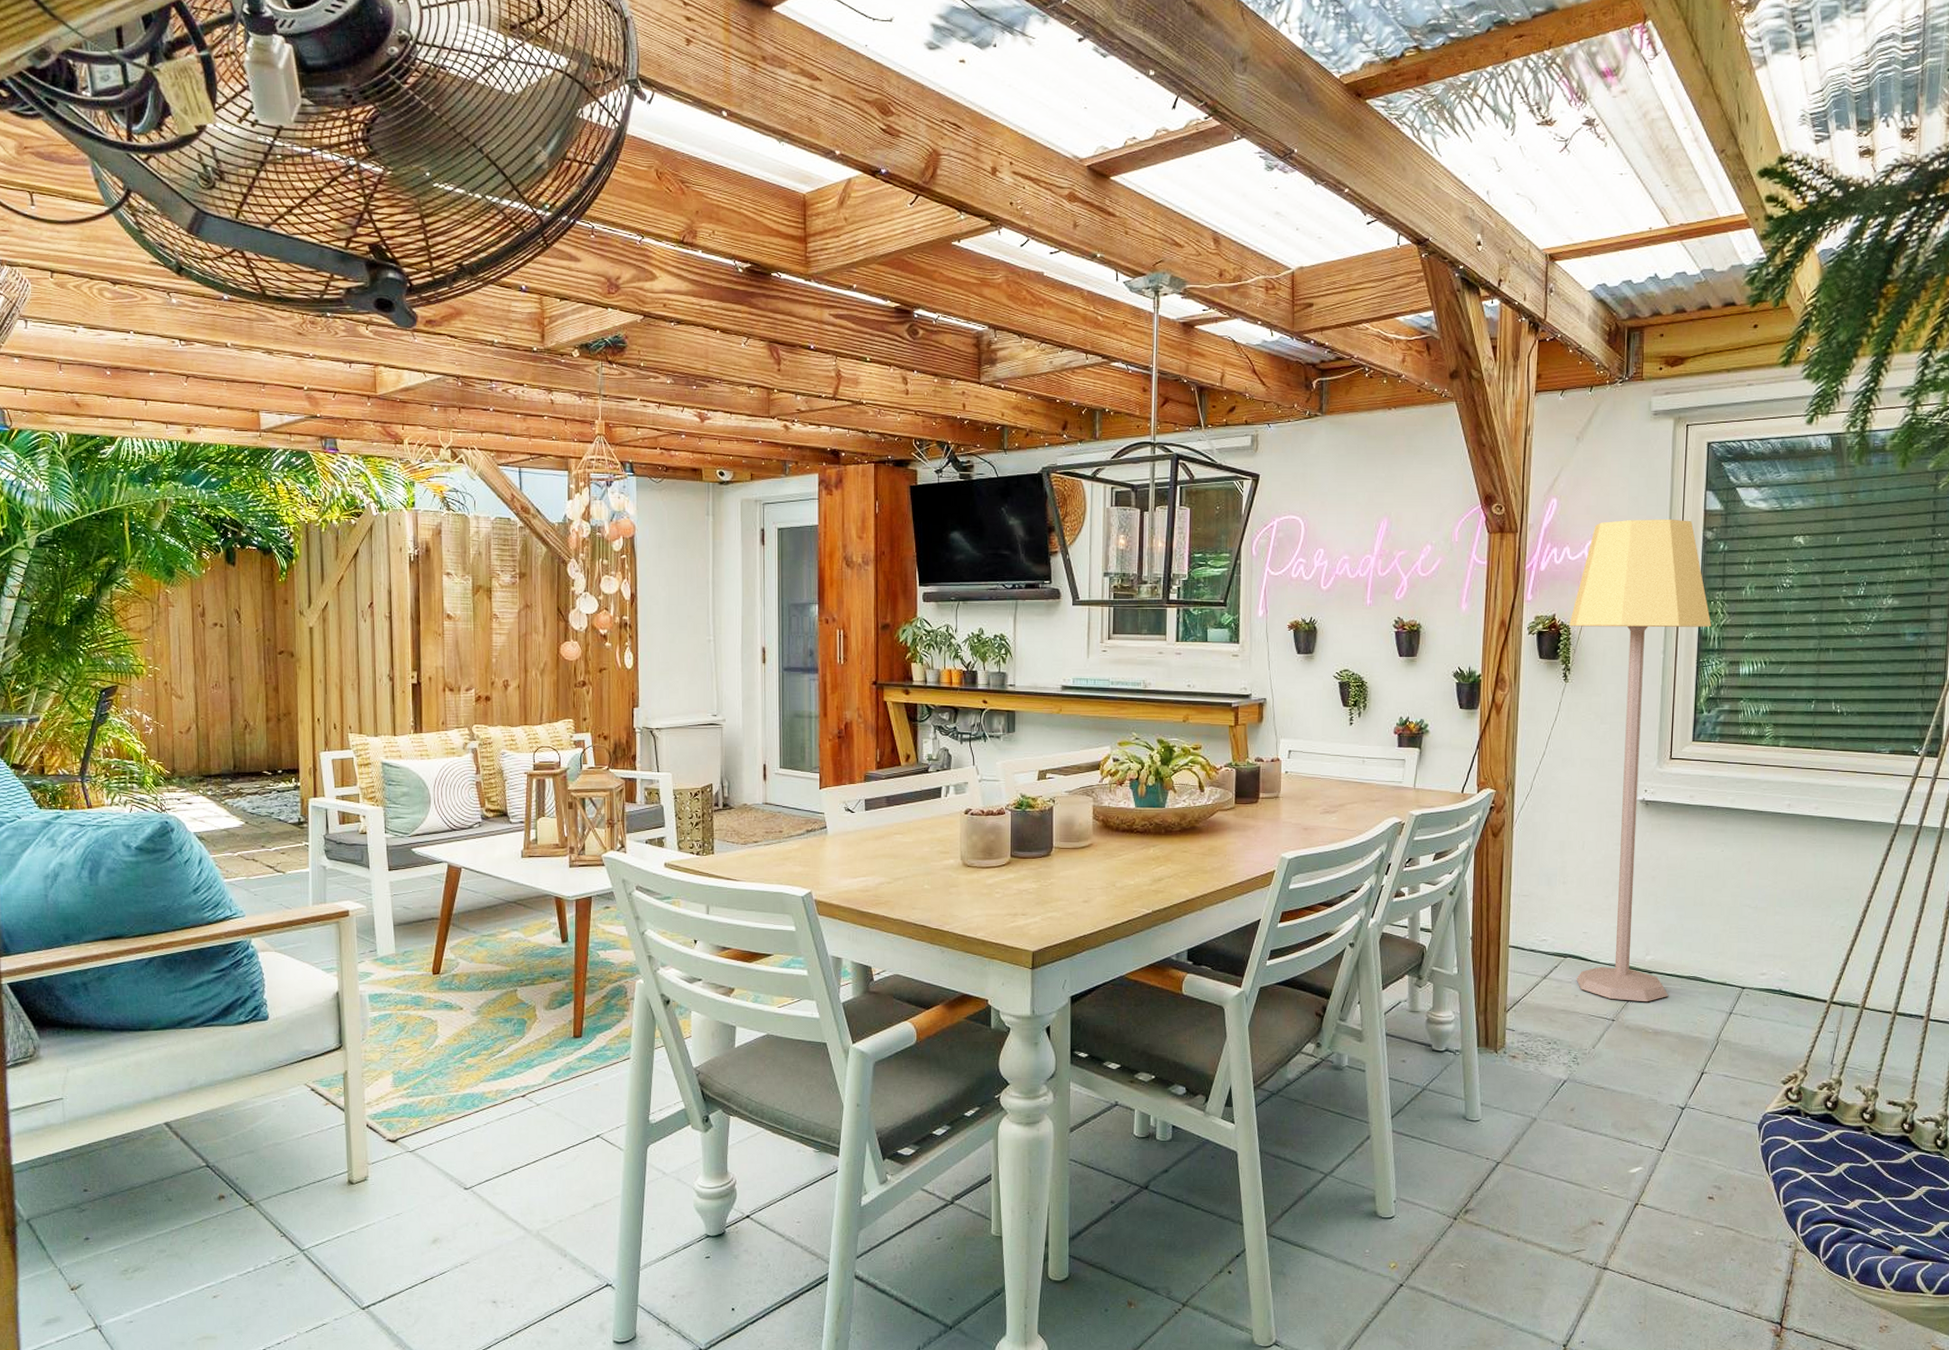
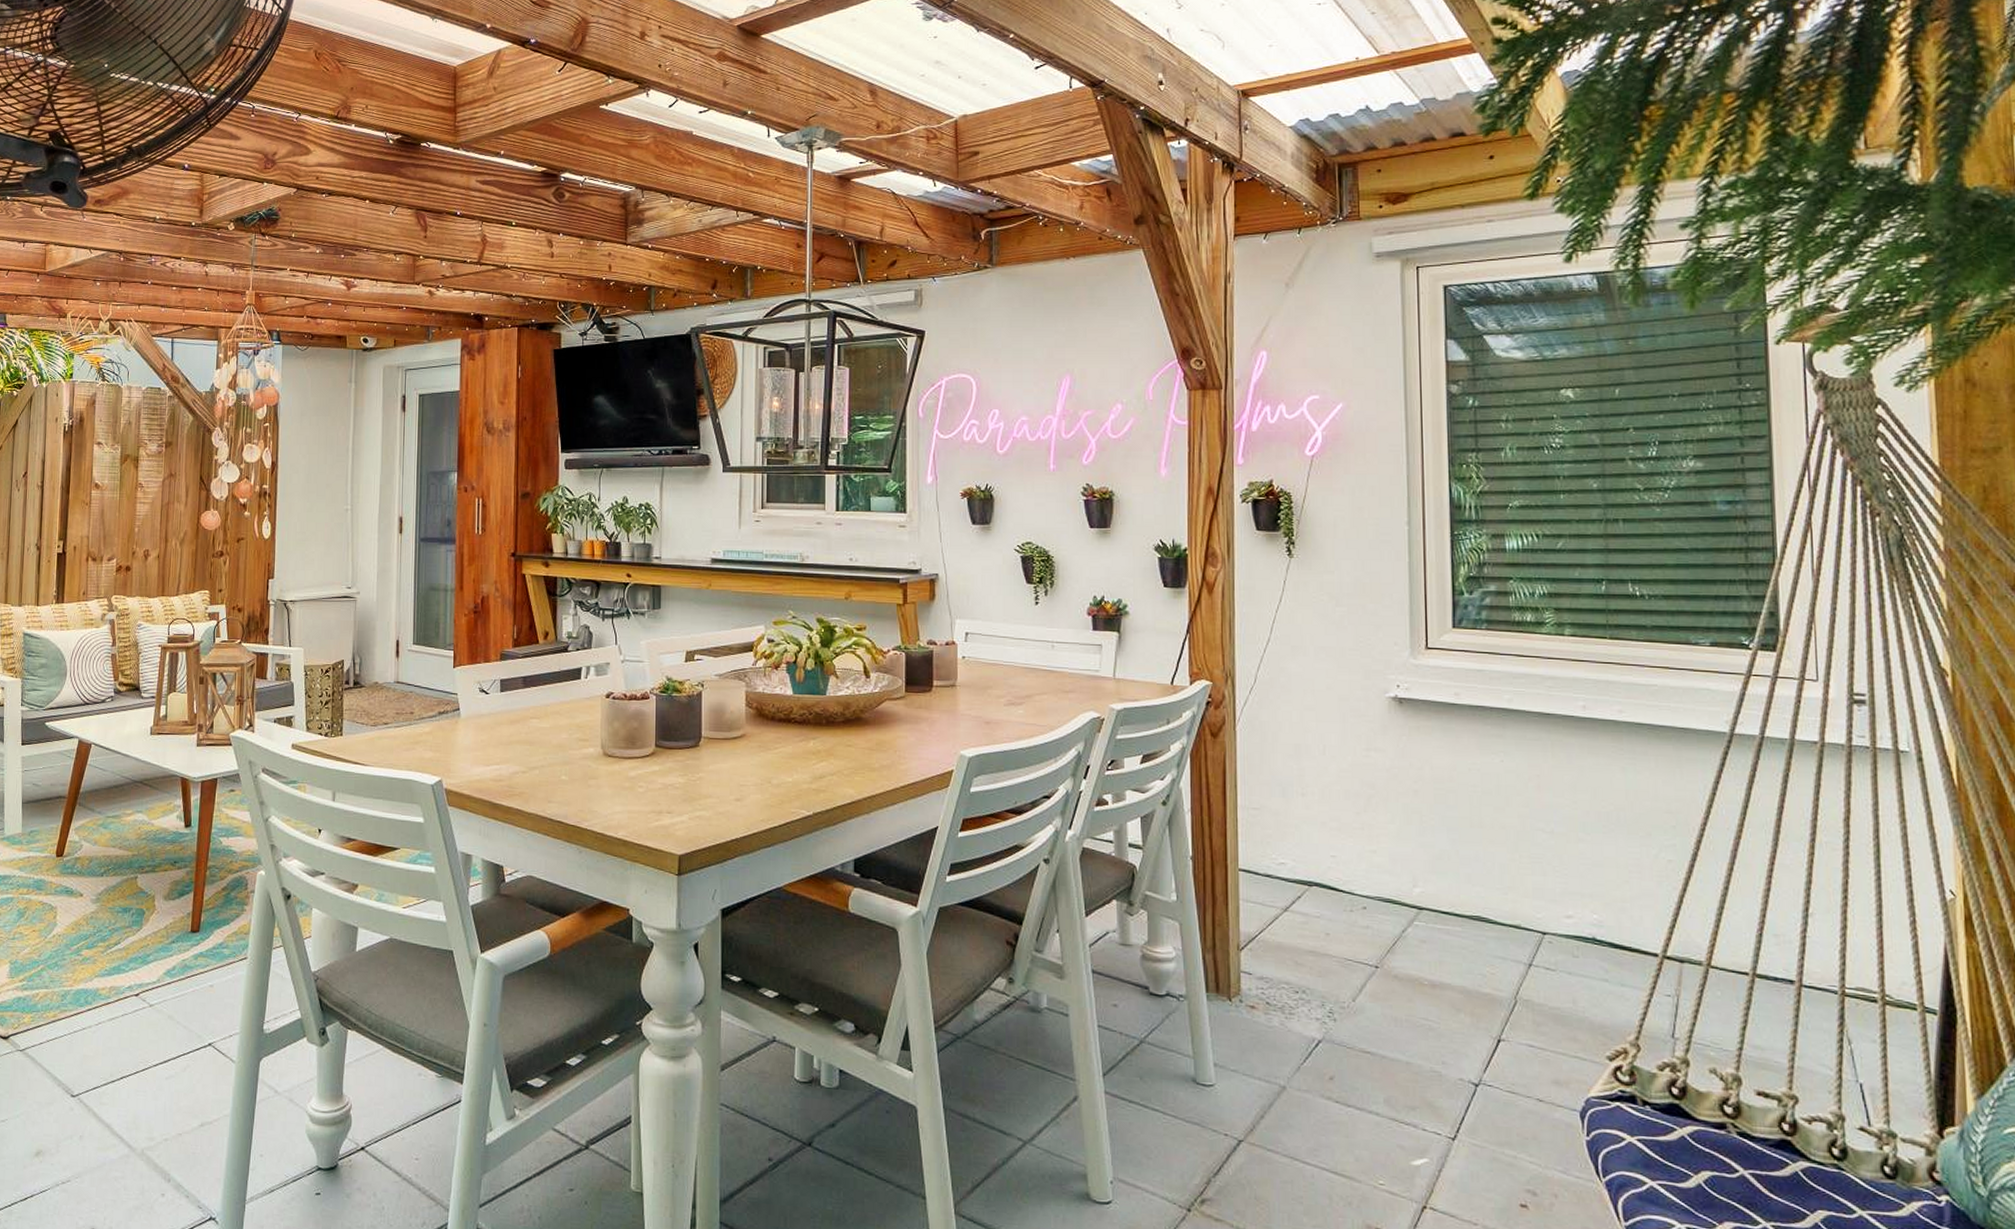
lamp: present [1569,518,1711,1002] -> none [1290,371,1465,946]

